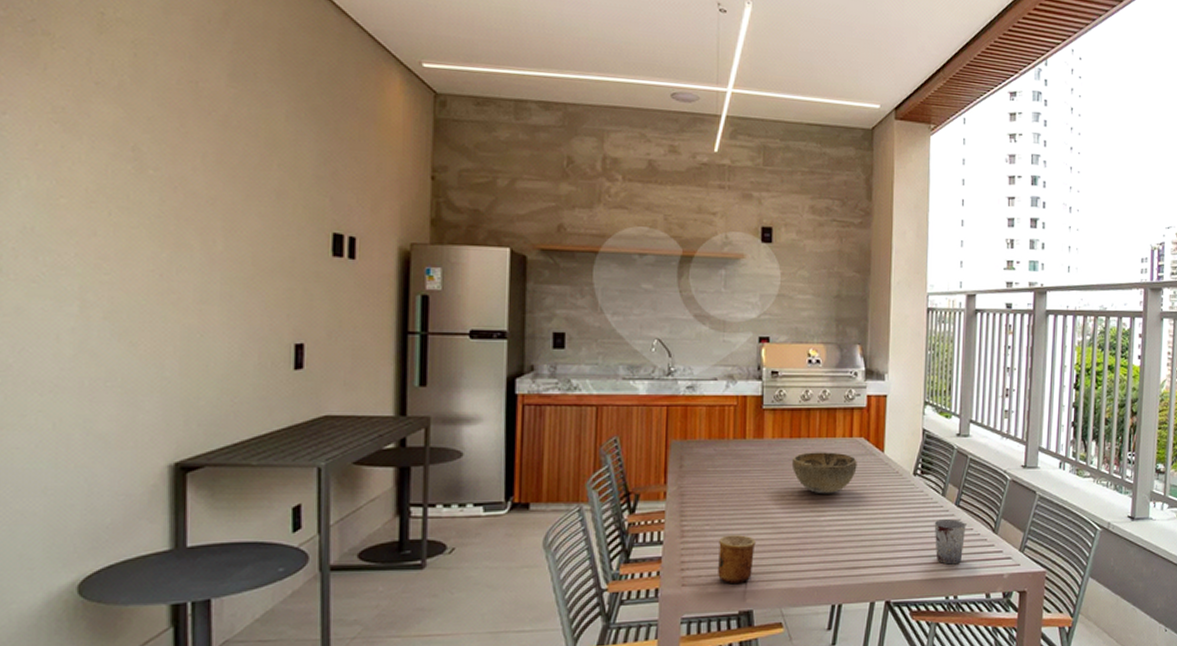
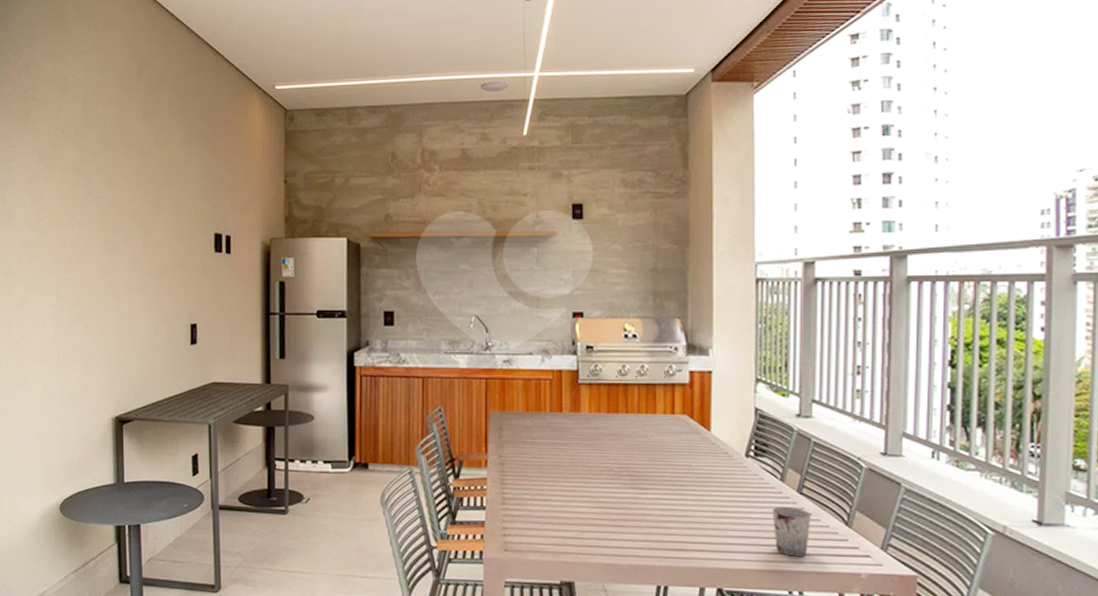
cup: present [718,535,756,583] -> none [539,506,575,554]
decorative bowl: present [791,452,857,494] -> none [610,428,680,472]

